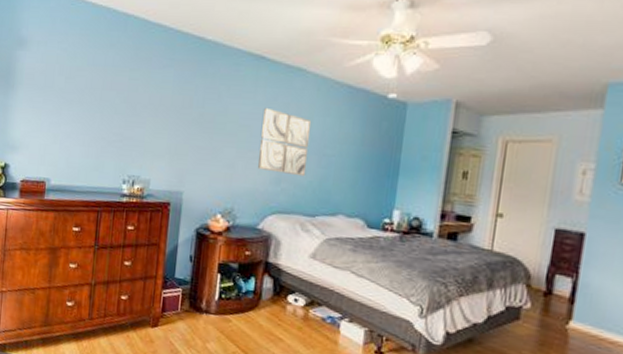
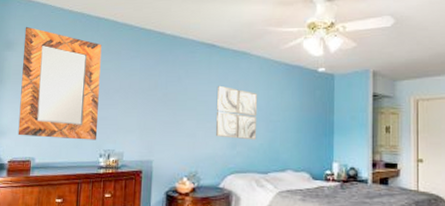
home mirror: none [31,20,130,164] -> present [18,26,102,140]

